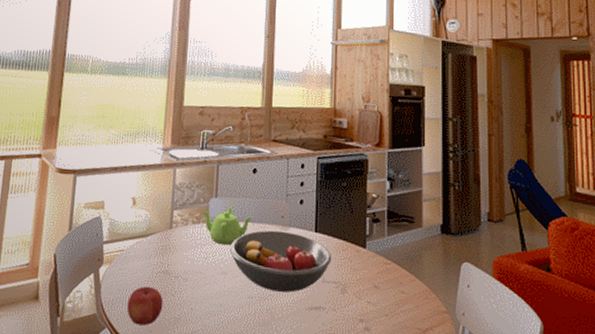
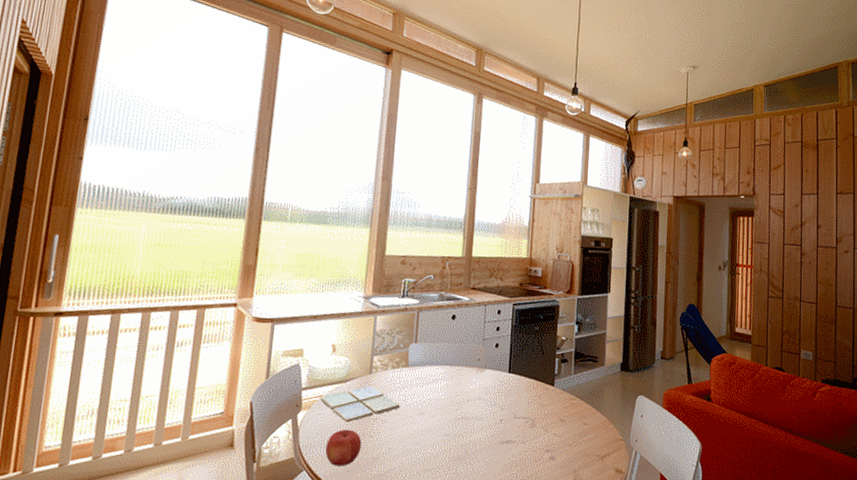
drink coaster: none [121,240,202,279] -> present [320,385,400,422]
teapot: present [202,206,253,246] -> none [402,350,451,388]
fruit bowl: present [230,230,332,293] -> none [428,372,523,429]

